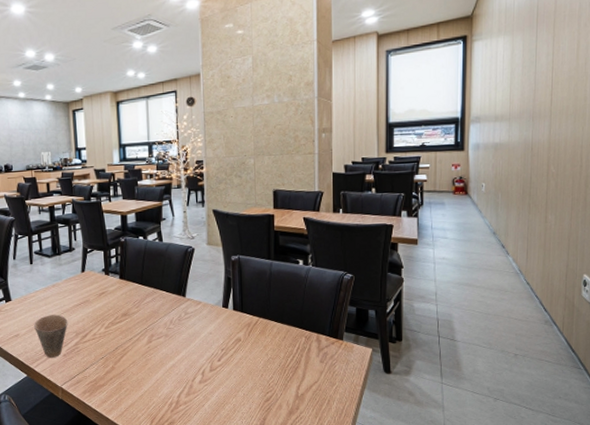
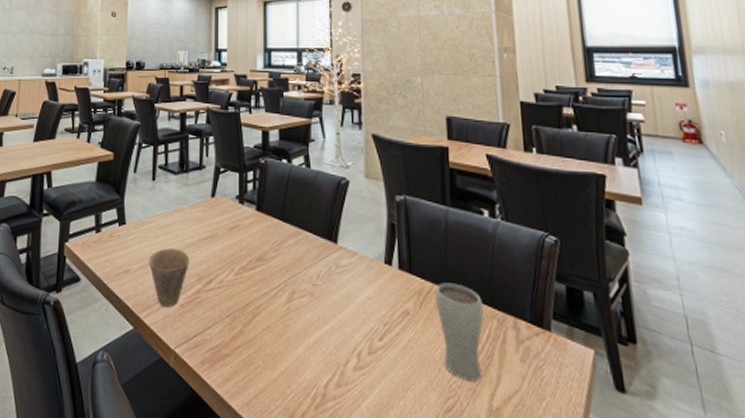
drinking glass: none [260,315,295,380] -> present [435,282,484,381]

